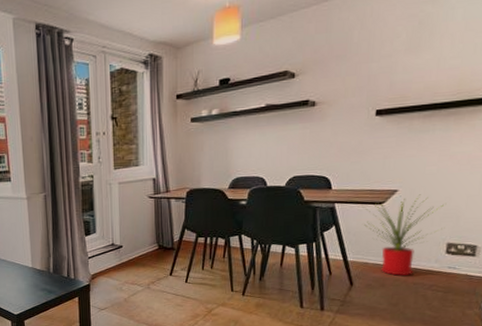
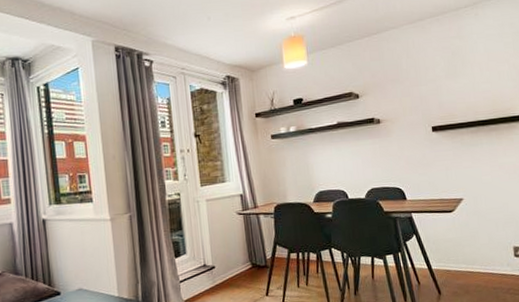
house plant: present [362,194,447,276] -> none [435,202,507,282]

